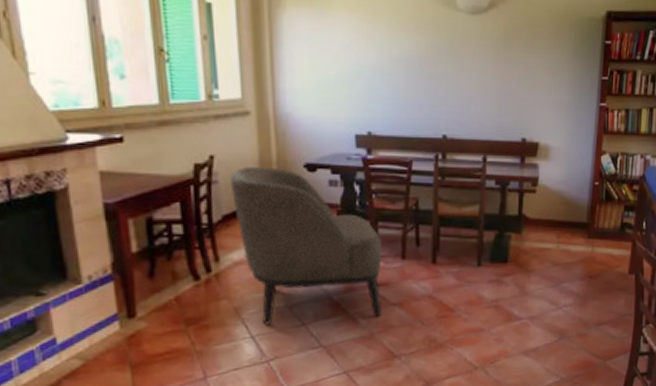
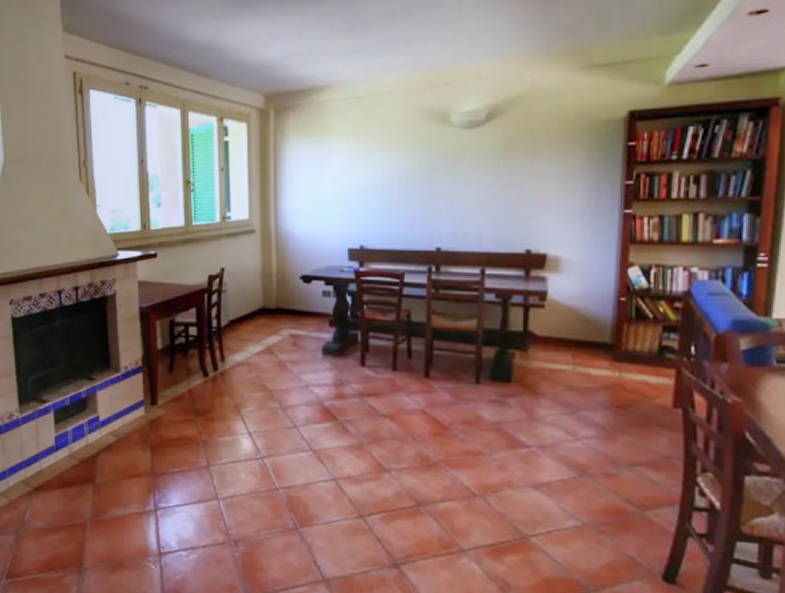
armchair: present [229,166,383,325] -> none [236,277,373,427]

